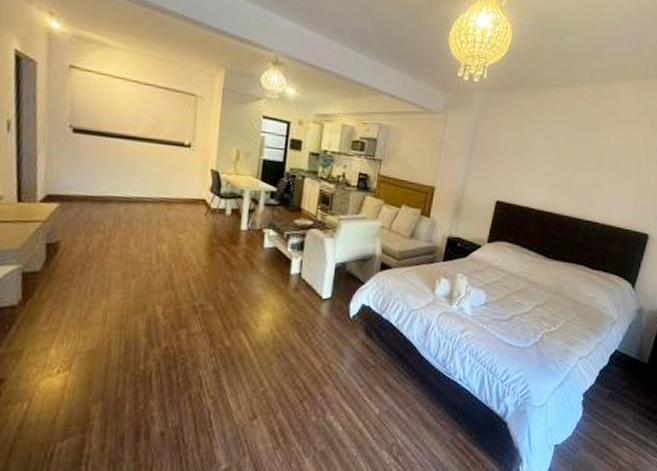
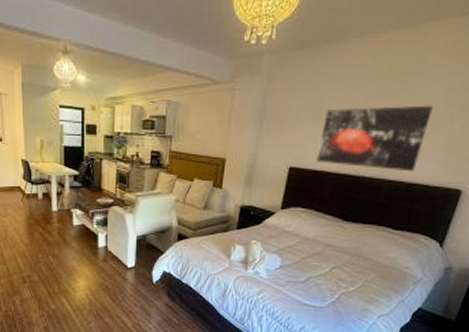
wall art: none [521,149,623,214] -> present [316,105,434,172]

